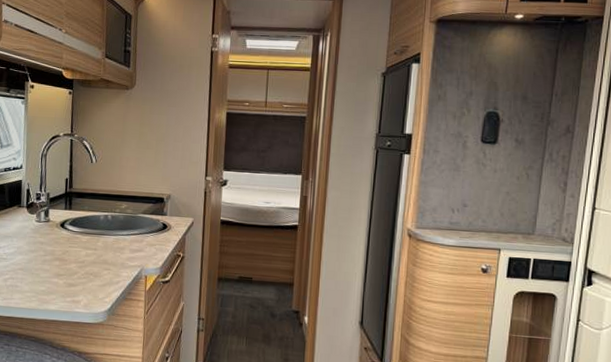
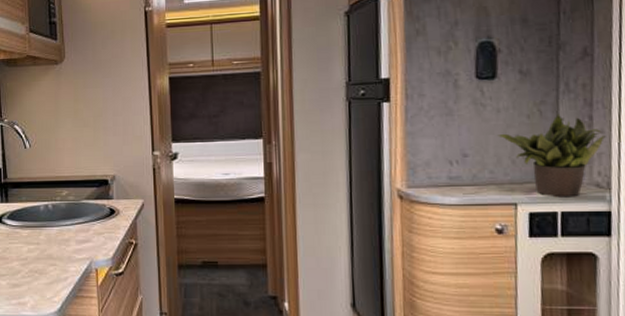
potted plant: none [492,178,575,248] -> present [498,113,606,198]

